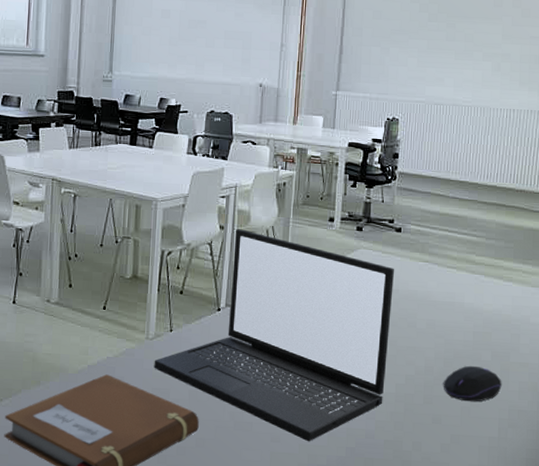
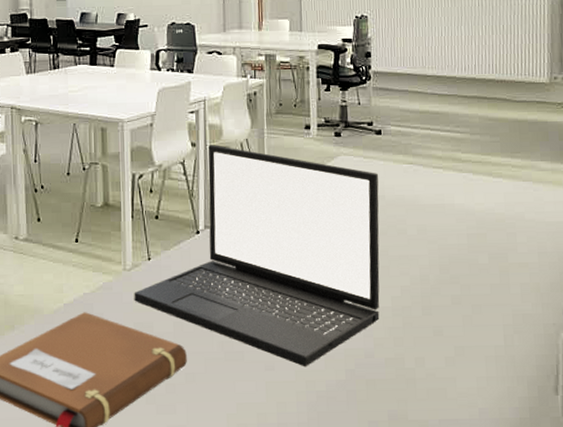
computer mouse: present [443,365,502,402] -> none [440,270,503,310]

